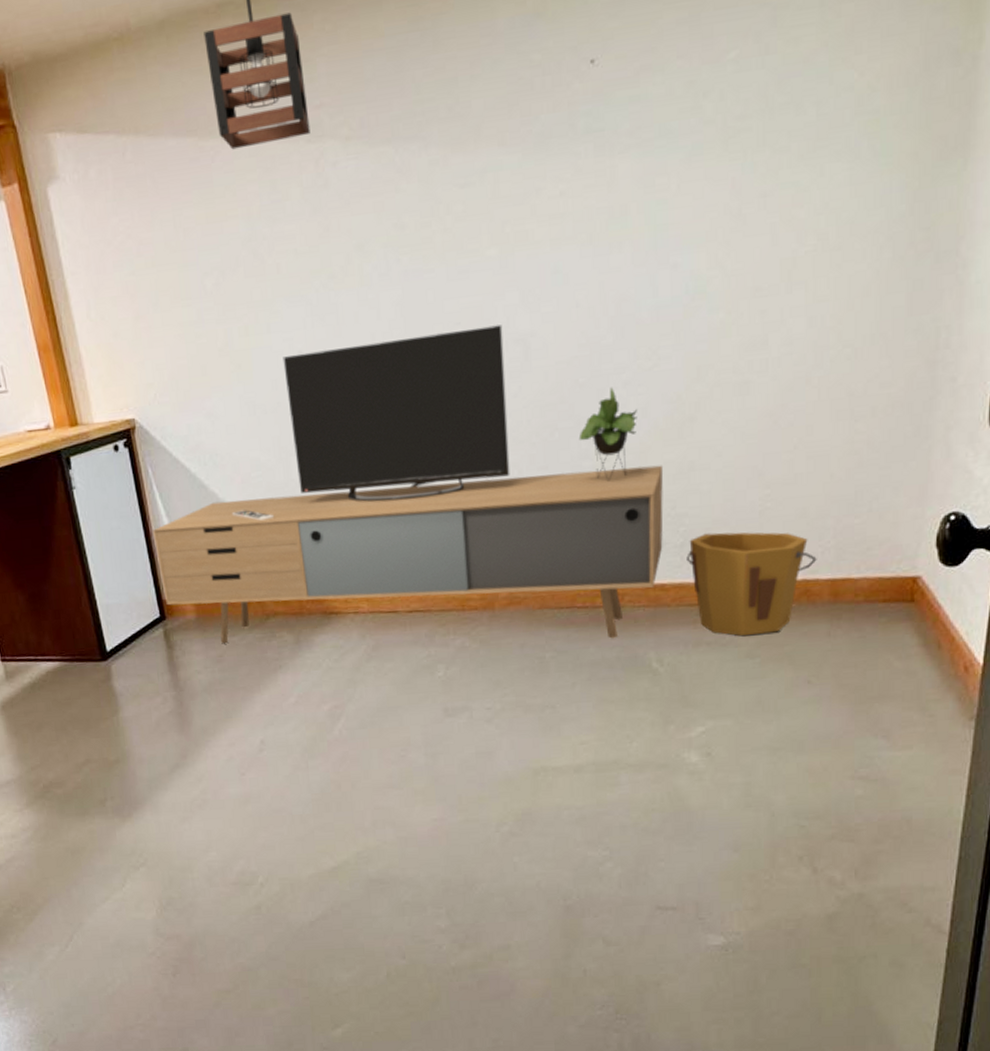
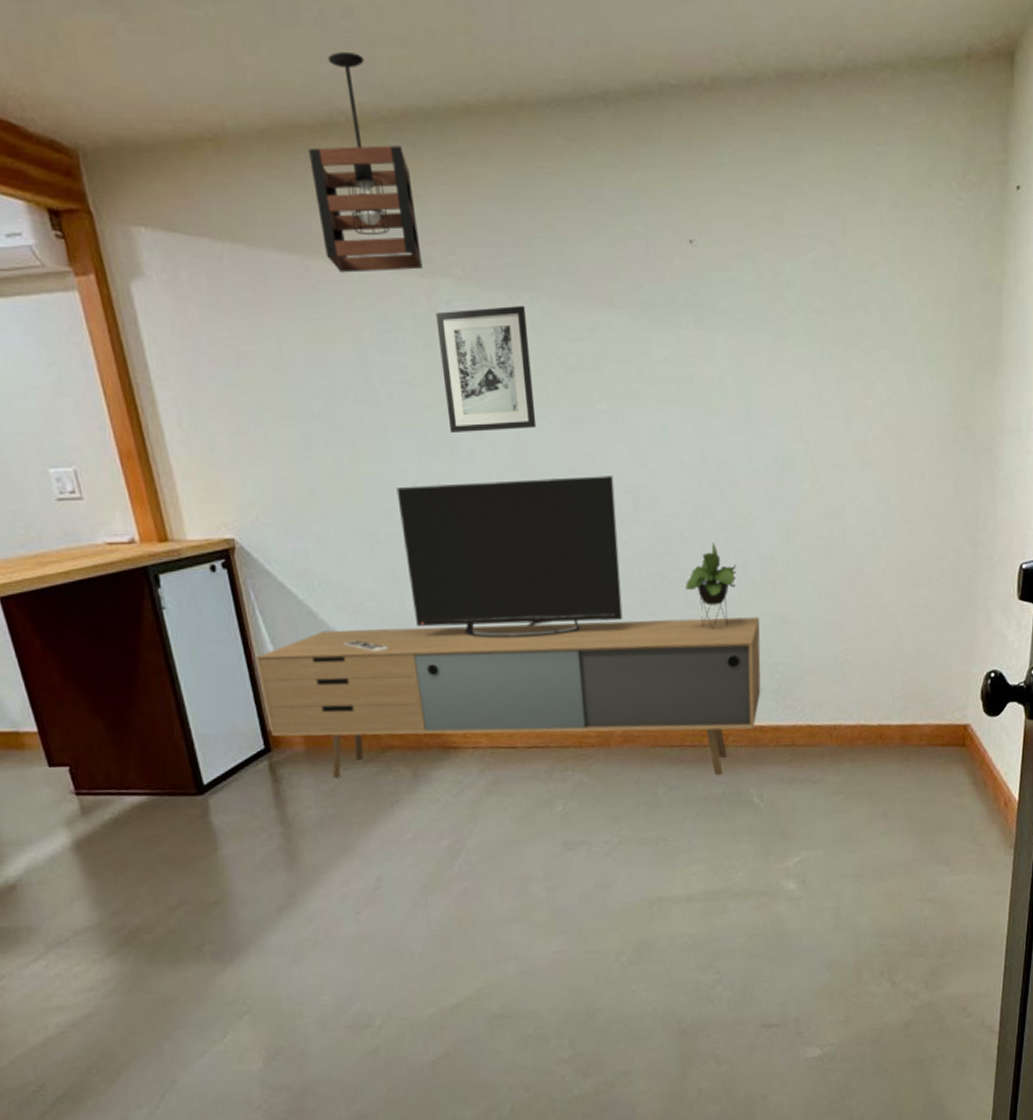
wall art: none [322,158,422,296] -> present [435,306,537,432]
bucket: present [686,532,817,636] -> none [781,680,889,775]

